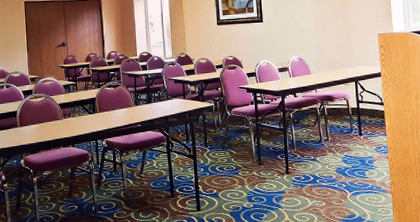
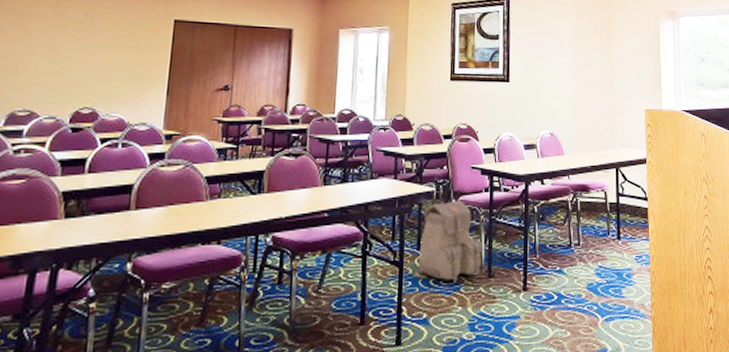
backpack: none [205,111,253,169] -> present [415,200,483,283]

